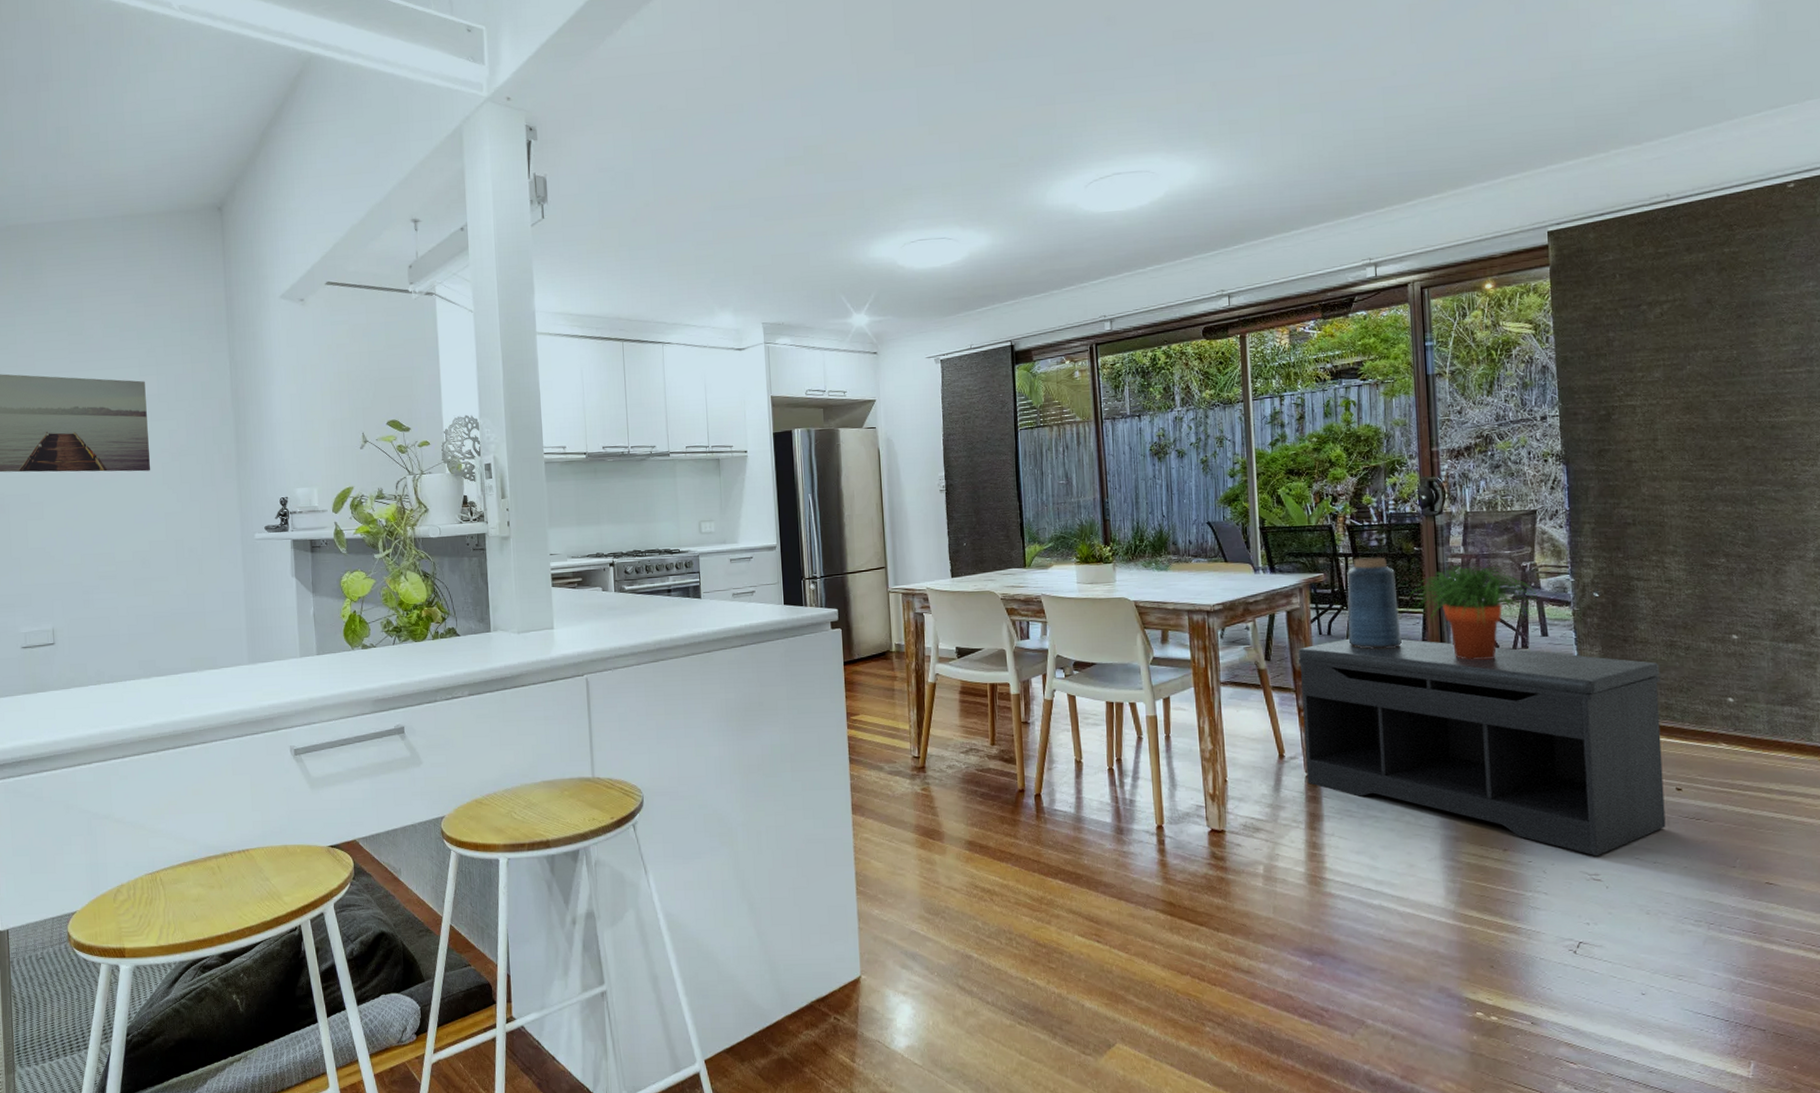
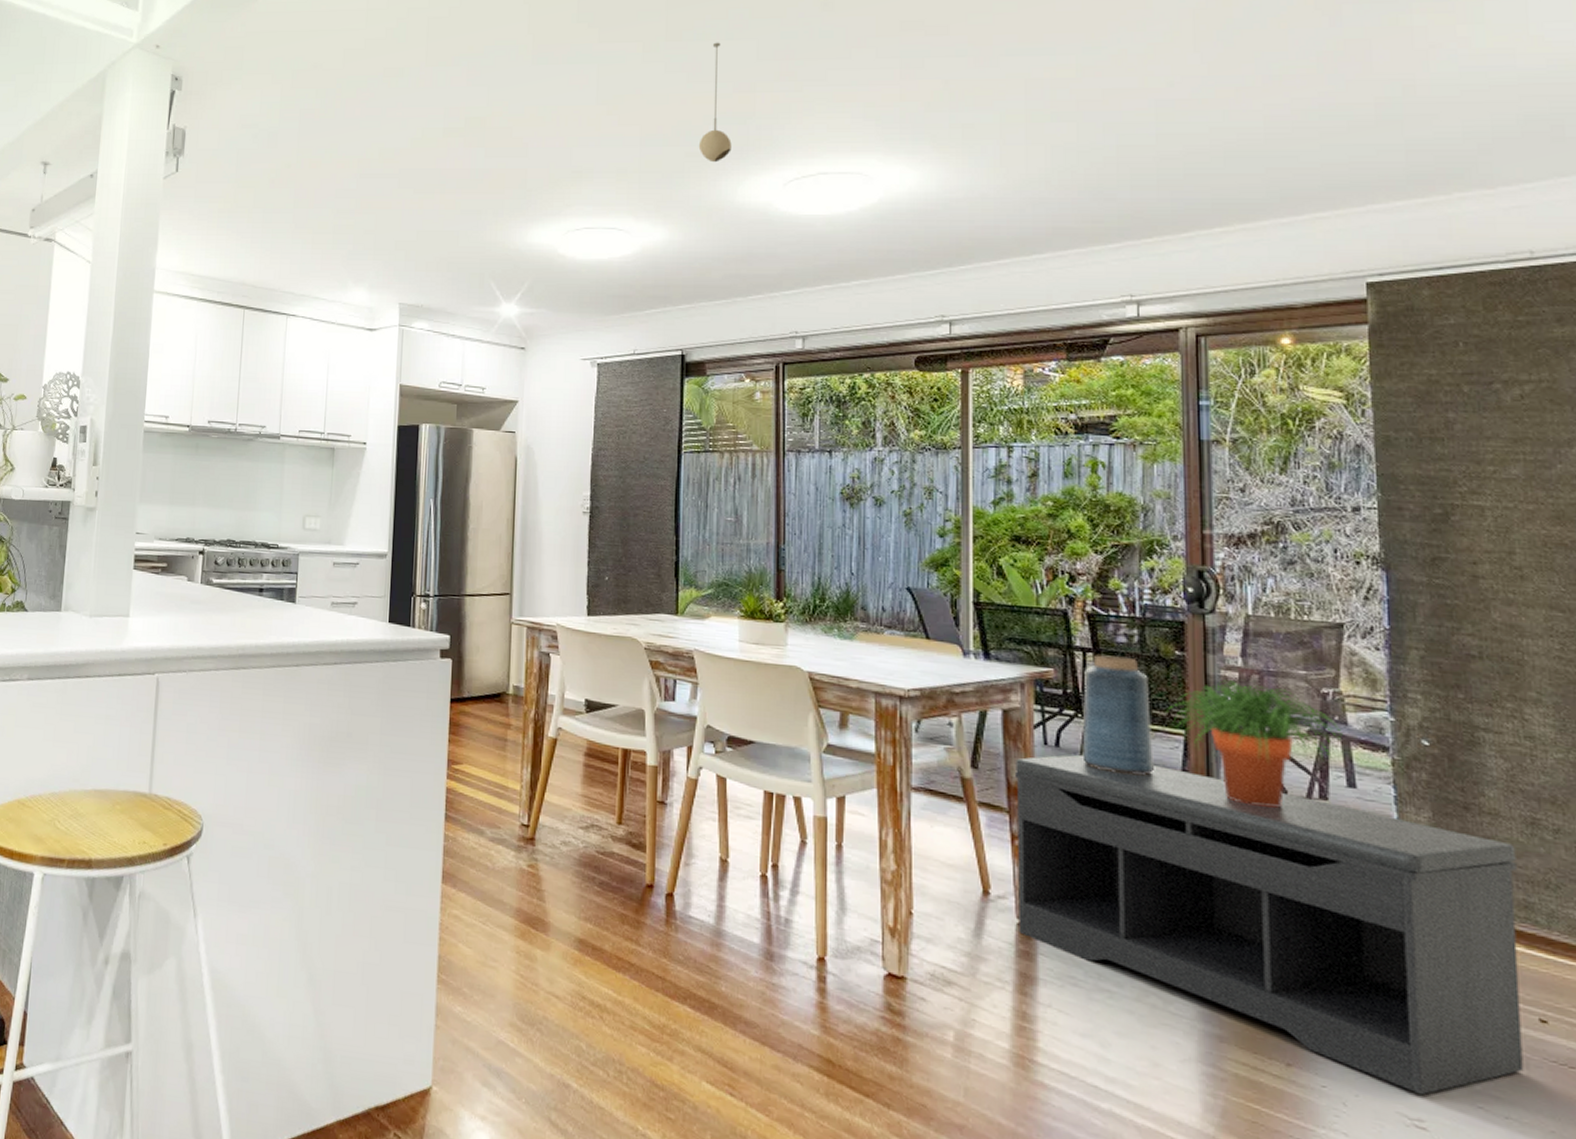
pendant light: none [1010,60,1039,171] -> present [698,42,732,163]

